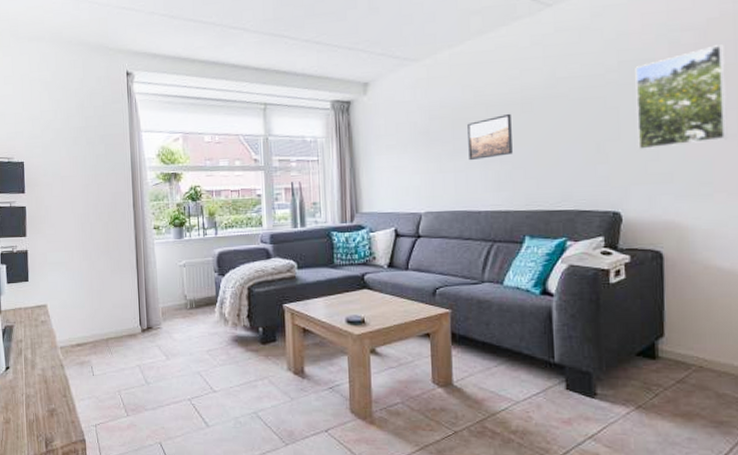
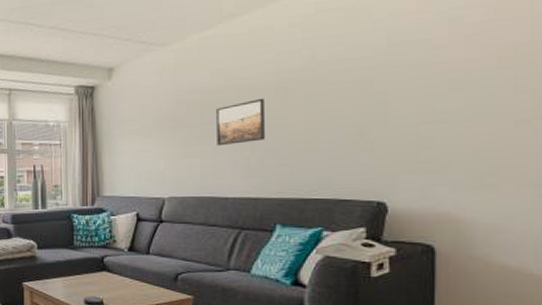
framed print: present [635,44,728,149] -> none [408,22,519,136]

